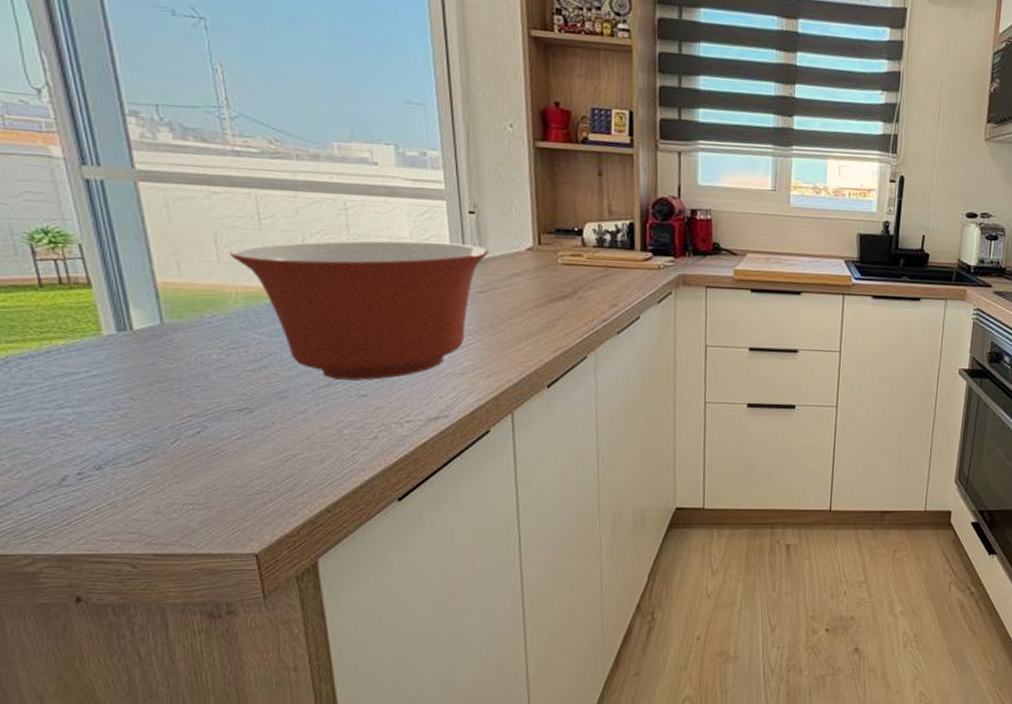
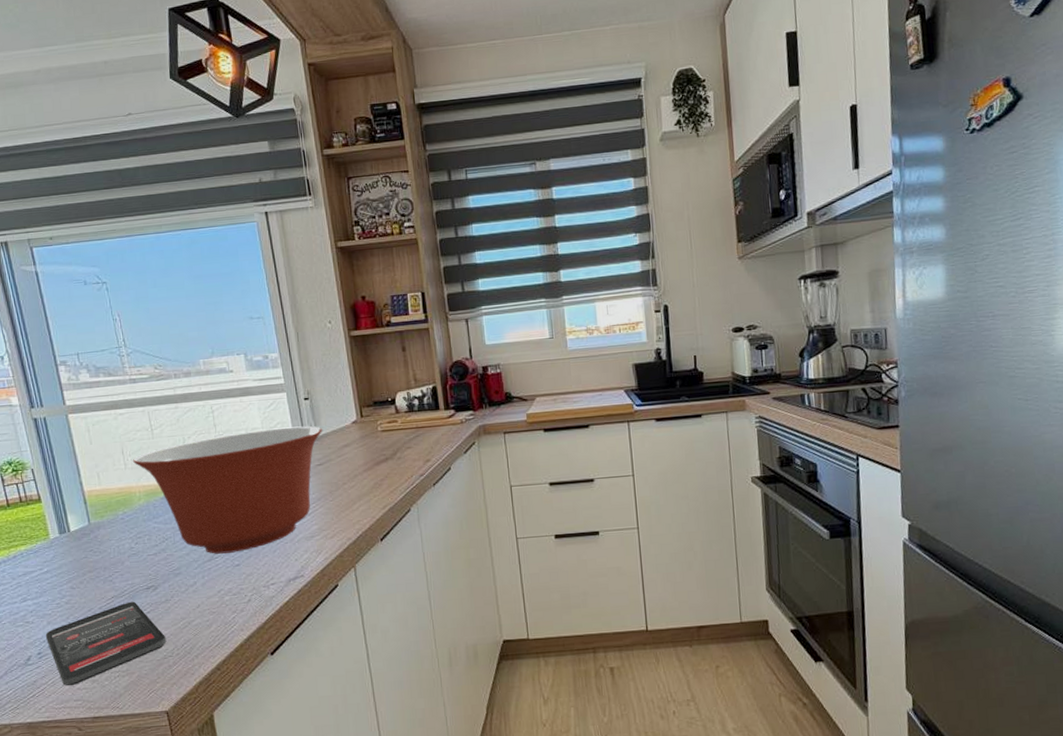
smartphone: none [89,423,262,516] -> present [45,601,167,686]

